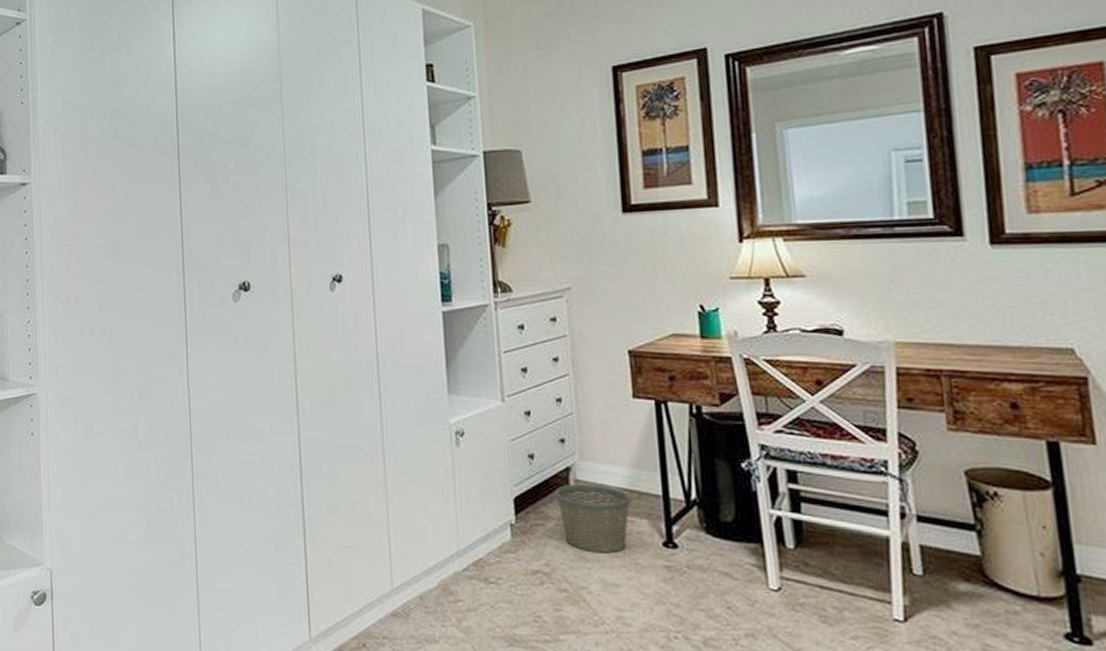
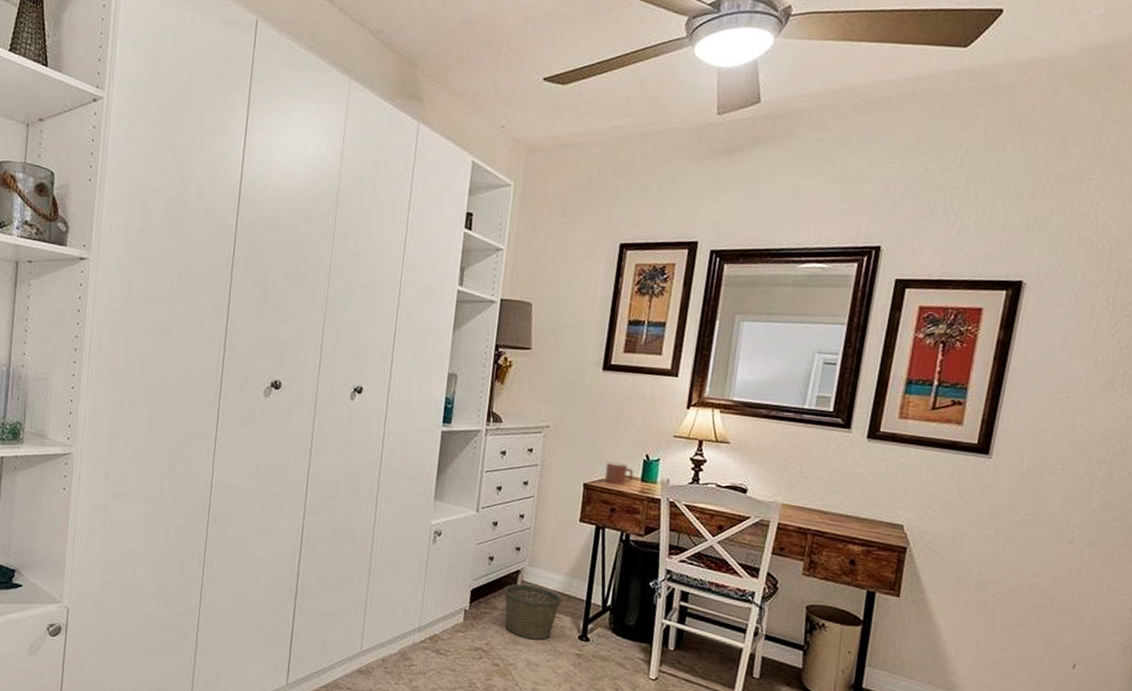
mug: none [651,320,689,347] -> present [604,462,633,486]

